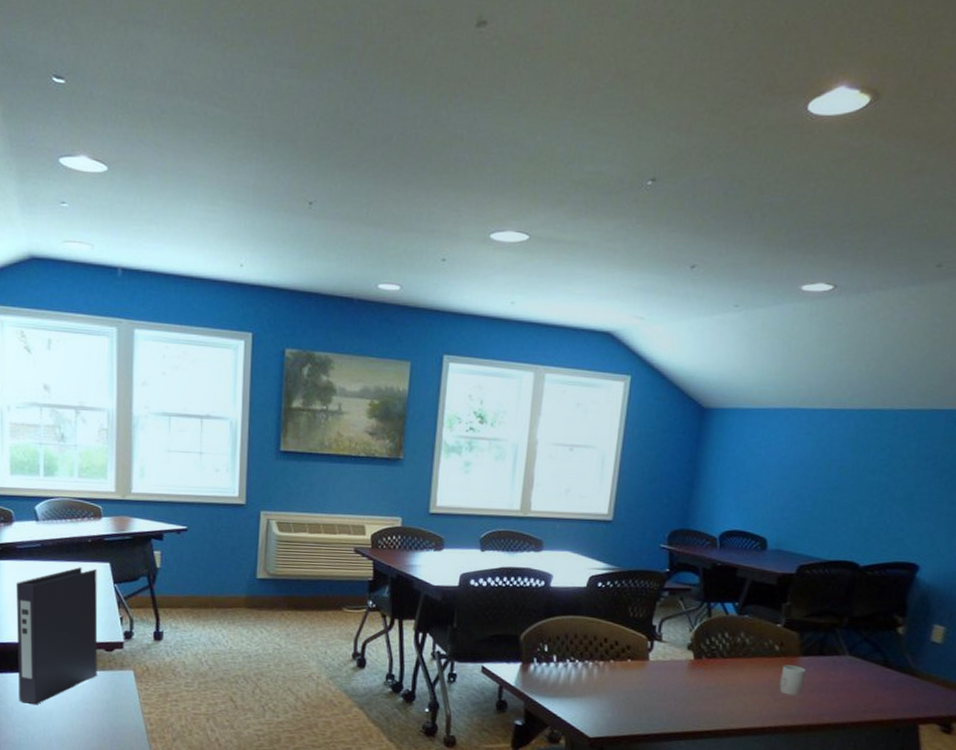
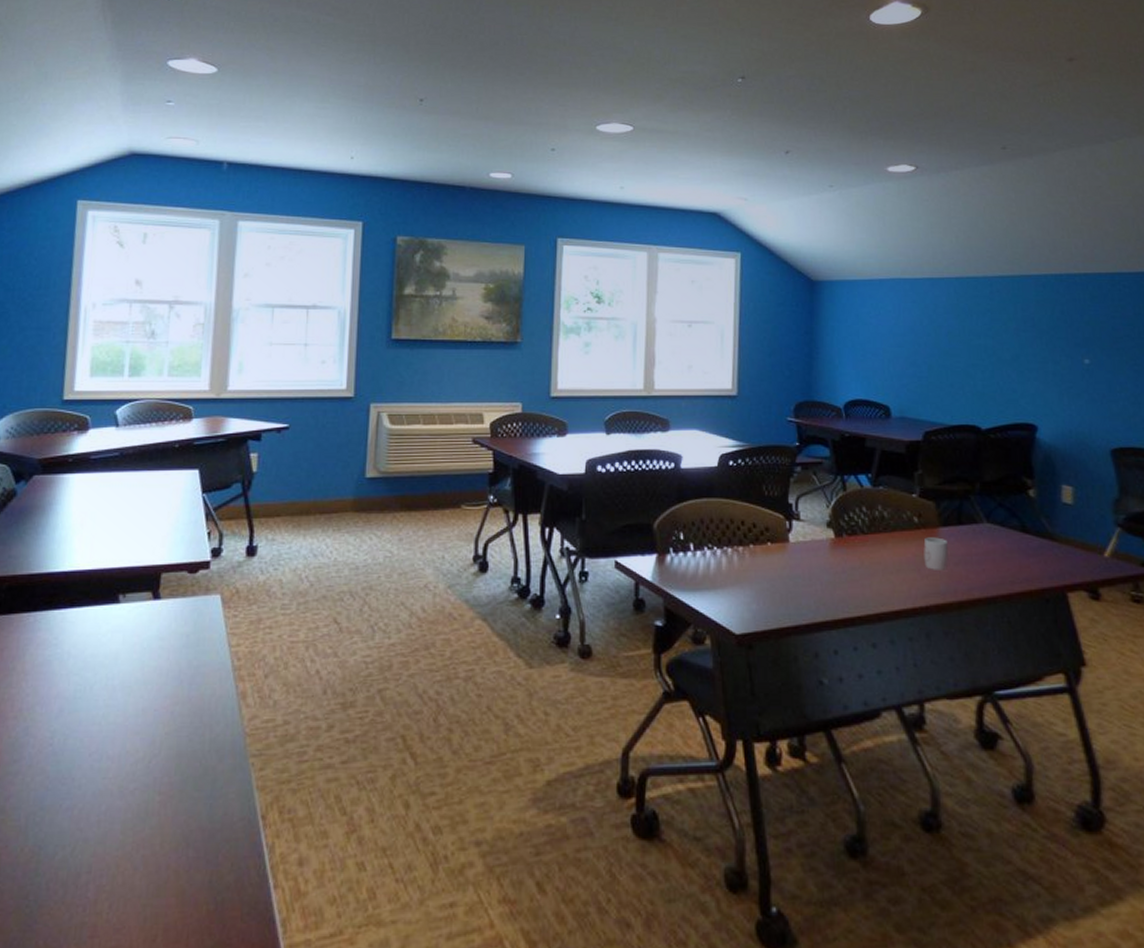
binder: present [16,567,98,705] -> none [78,476,184,646]

